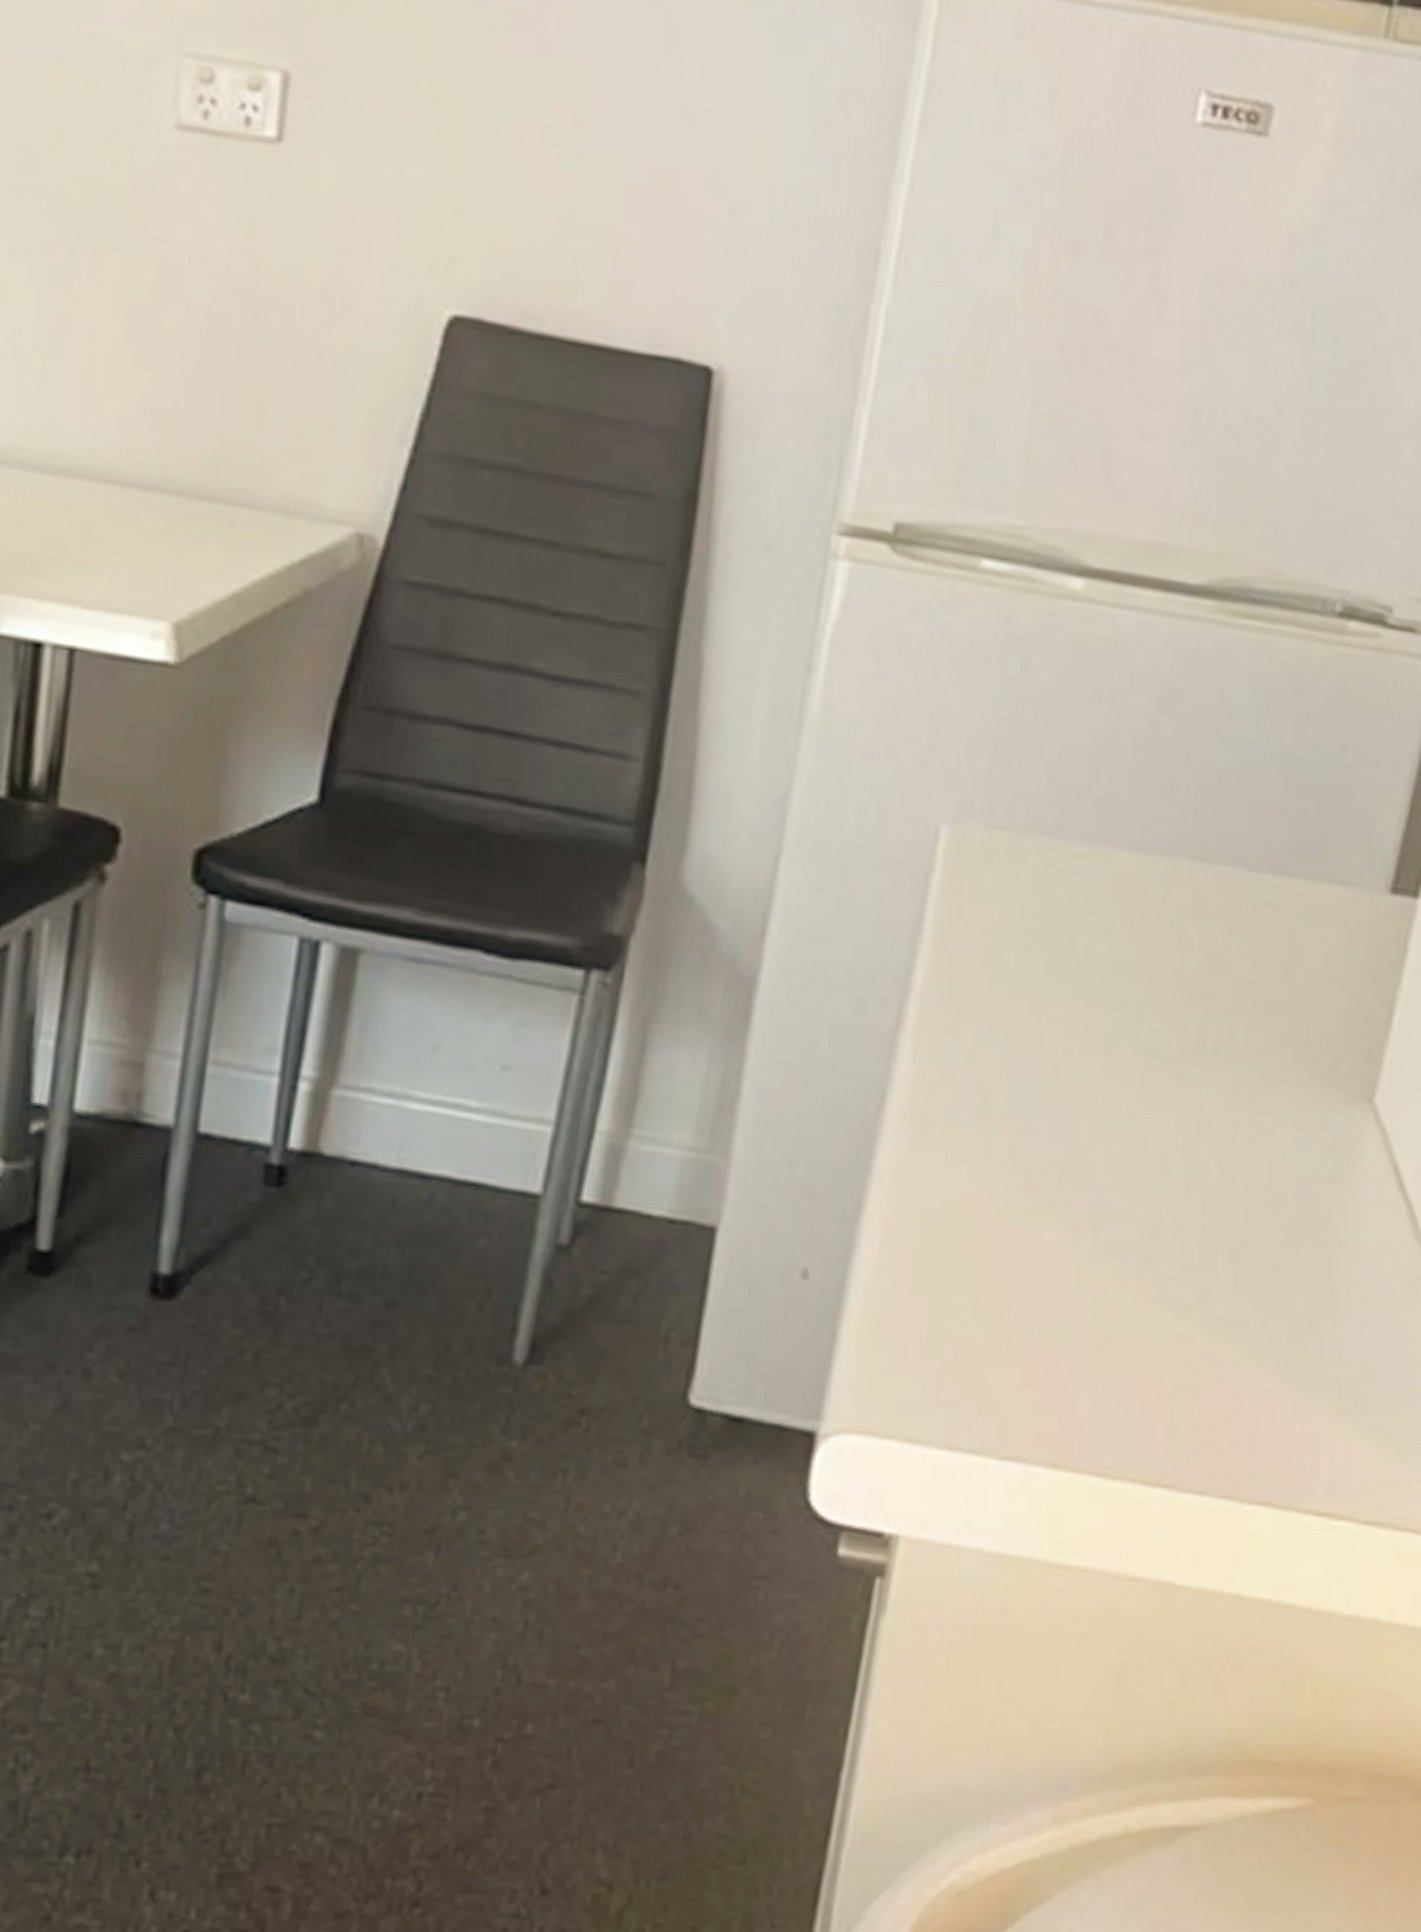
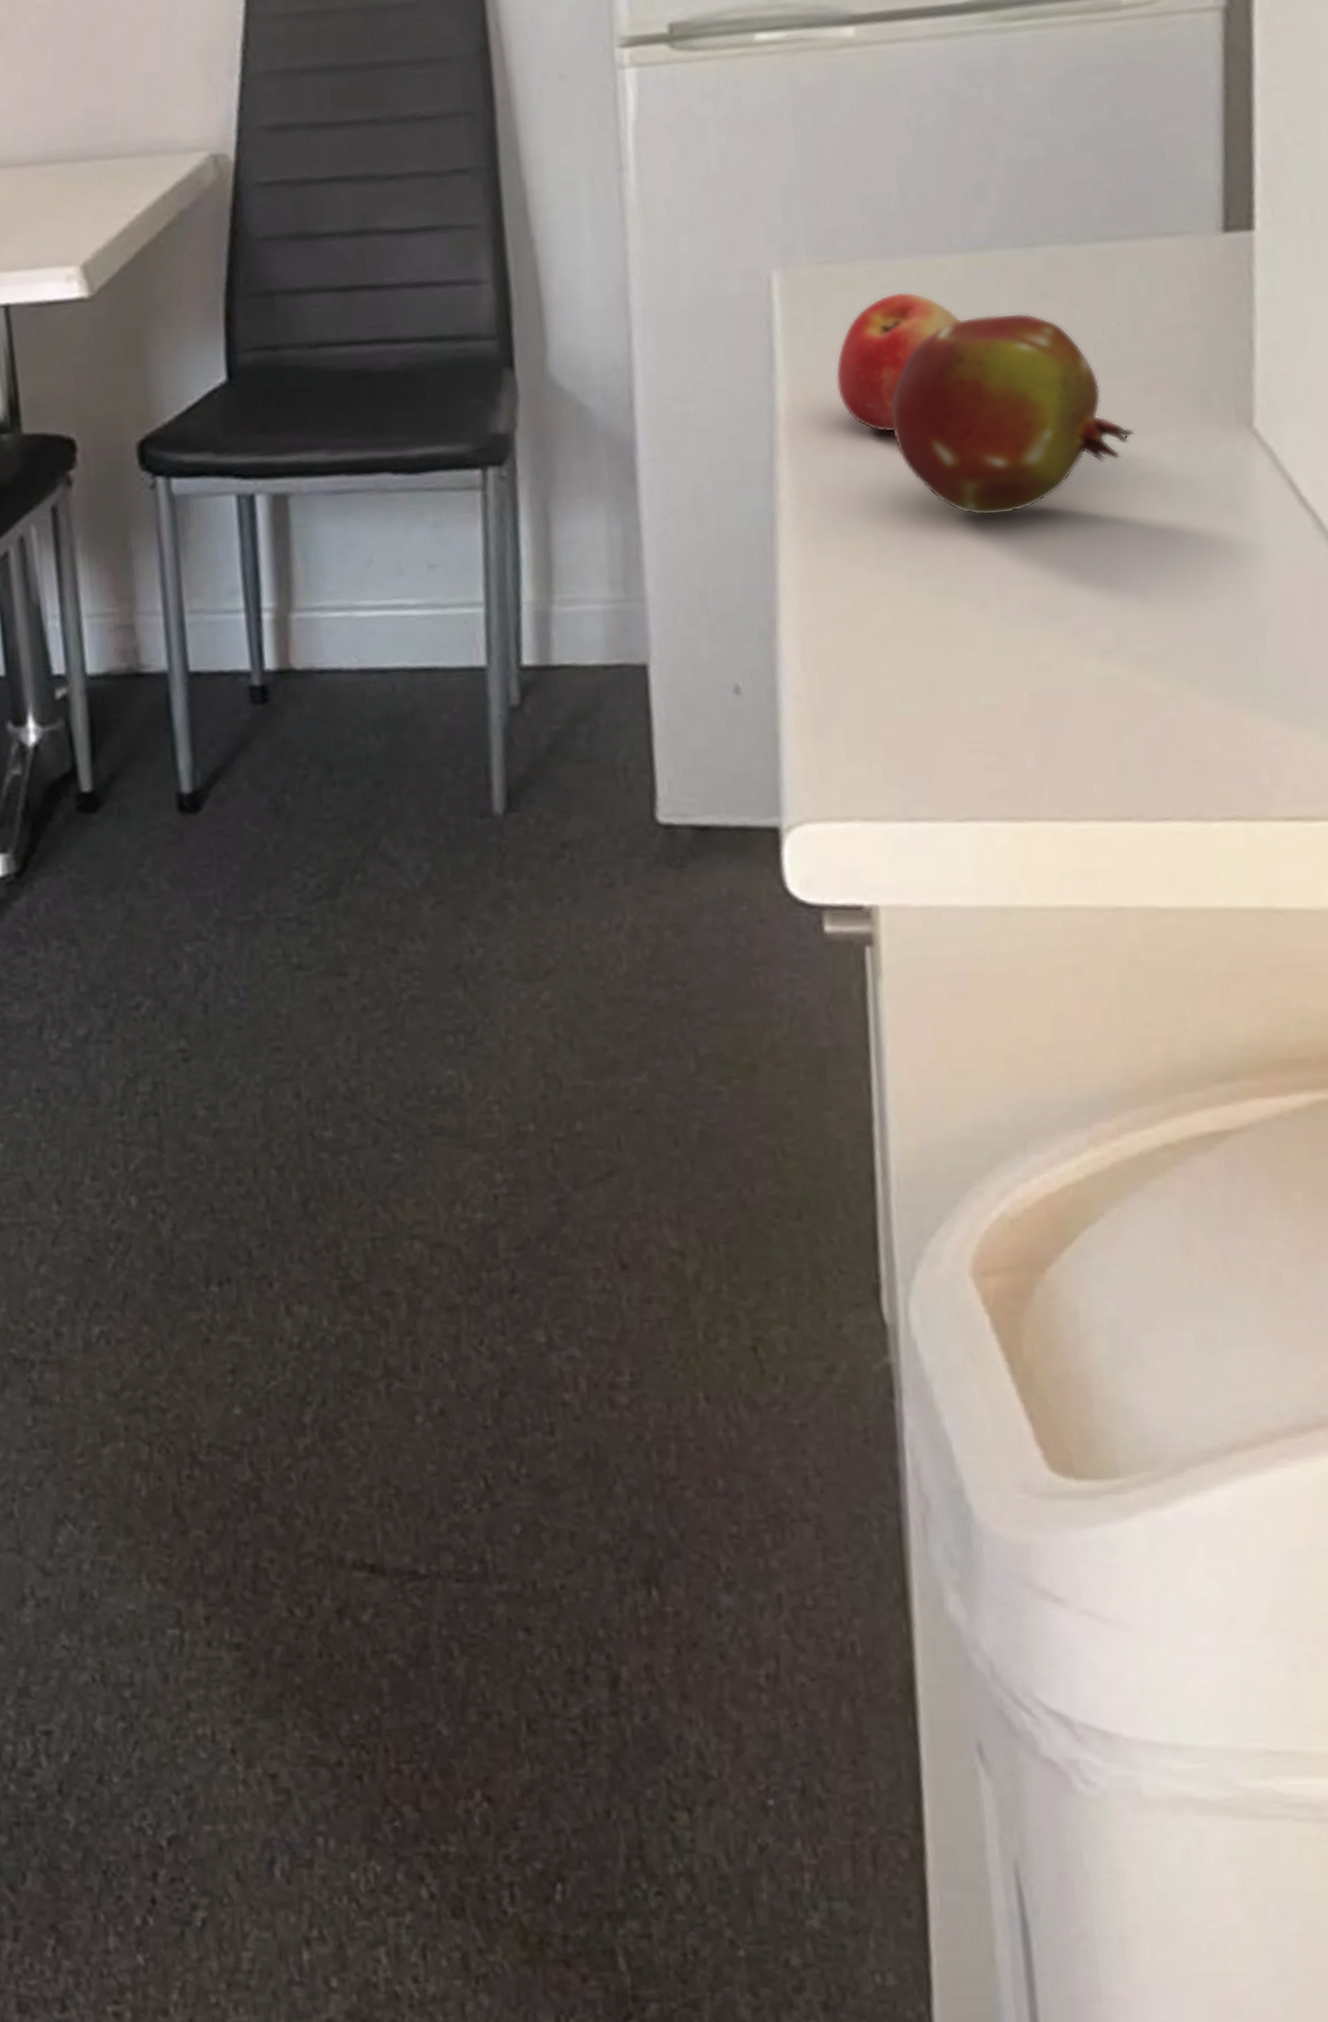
apple: none [979,877,1121,1028] -> present [835,291,962,433]
fruit: none [1024,921,1261,1141] -> present [891,313,1134,516]

